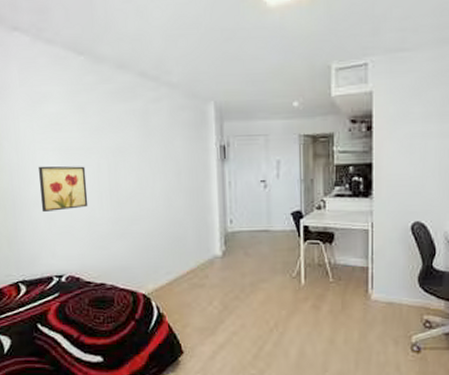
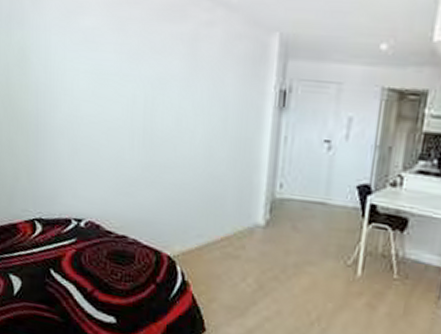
wall art: present [38,166,88,213] -> none [66,89,119,145]

